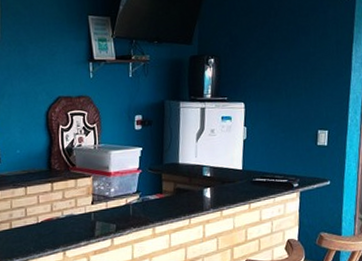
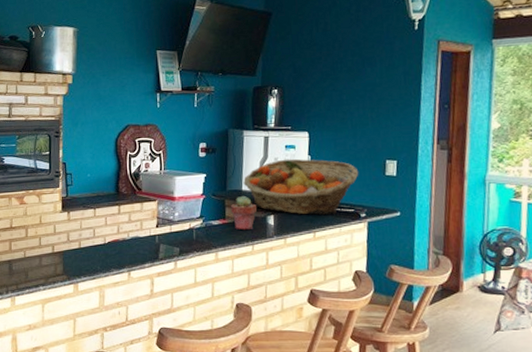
potted succulent: none [167,168,193,204] -> present [230,195,257,231]
fruit basket: none [180,130,292,187] -> present [243,158,359,215]

